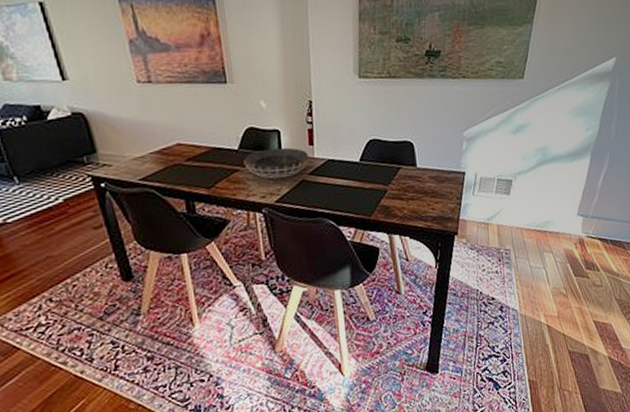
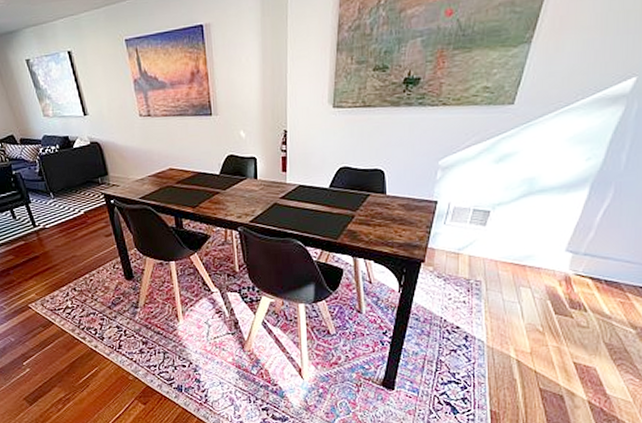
decorative bowl: present [243,147,310,178] -> none [224,173,283,201]

